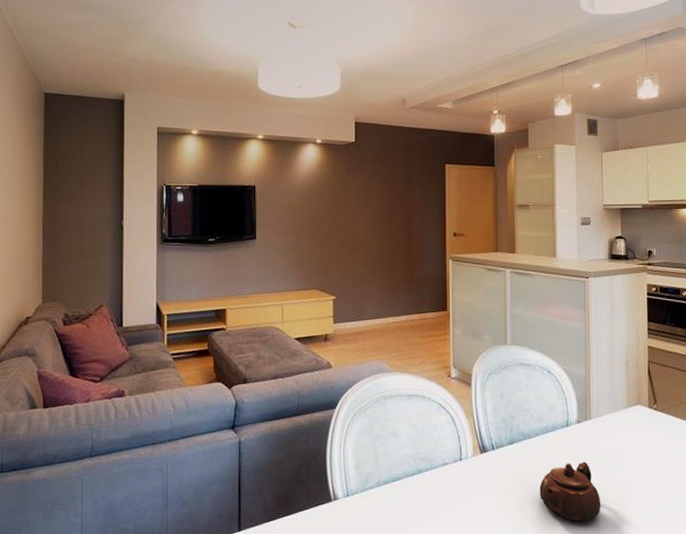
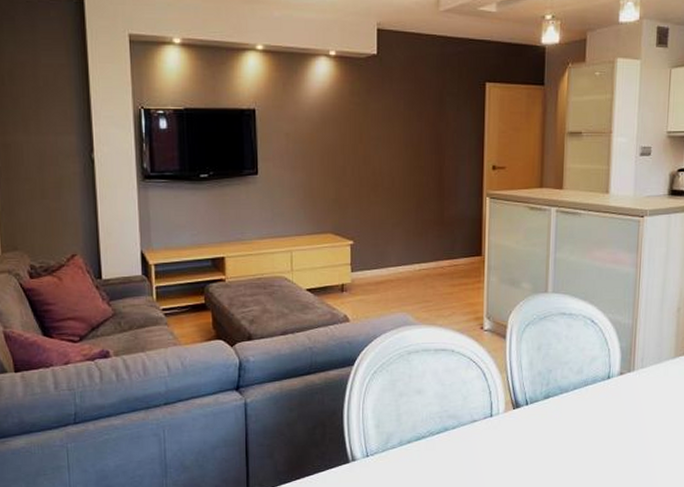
teapot: present [539,462,601,522] -> none [574,415,639,475]

